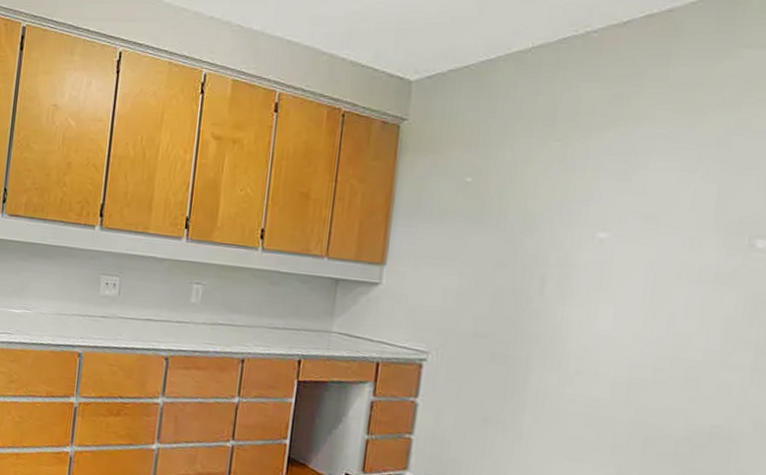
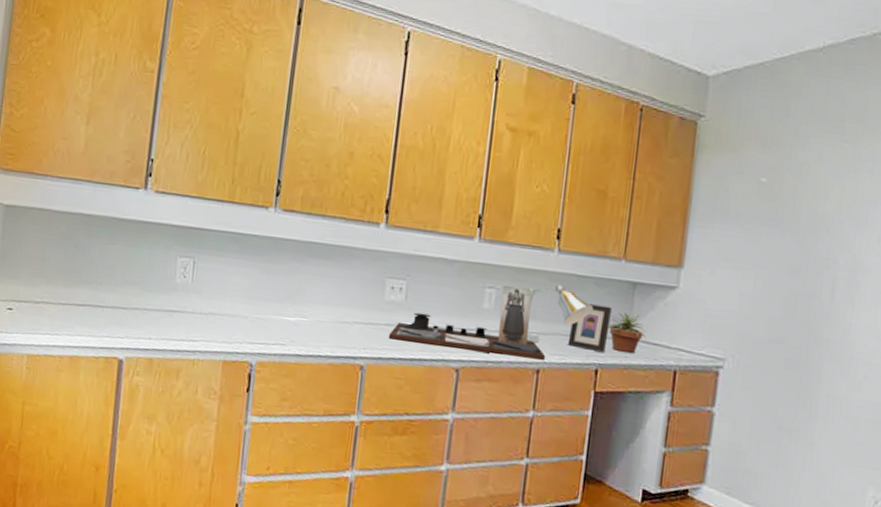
desk organizer: none [103,282,251,352] -> present [388,286,546,362]
desk lamp: none [232,281,296,335] -> present [527,285,593,343]
picture frame: none [271,299,314,344] -> present [567,304,612,352]
potted plant: none [310,307,350,345] -> present [608,312,647,353]

